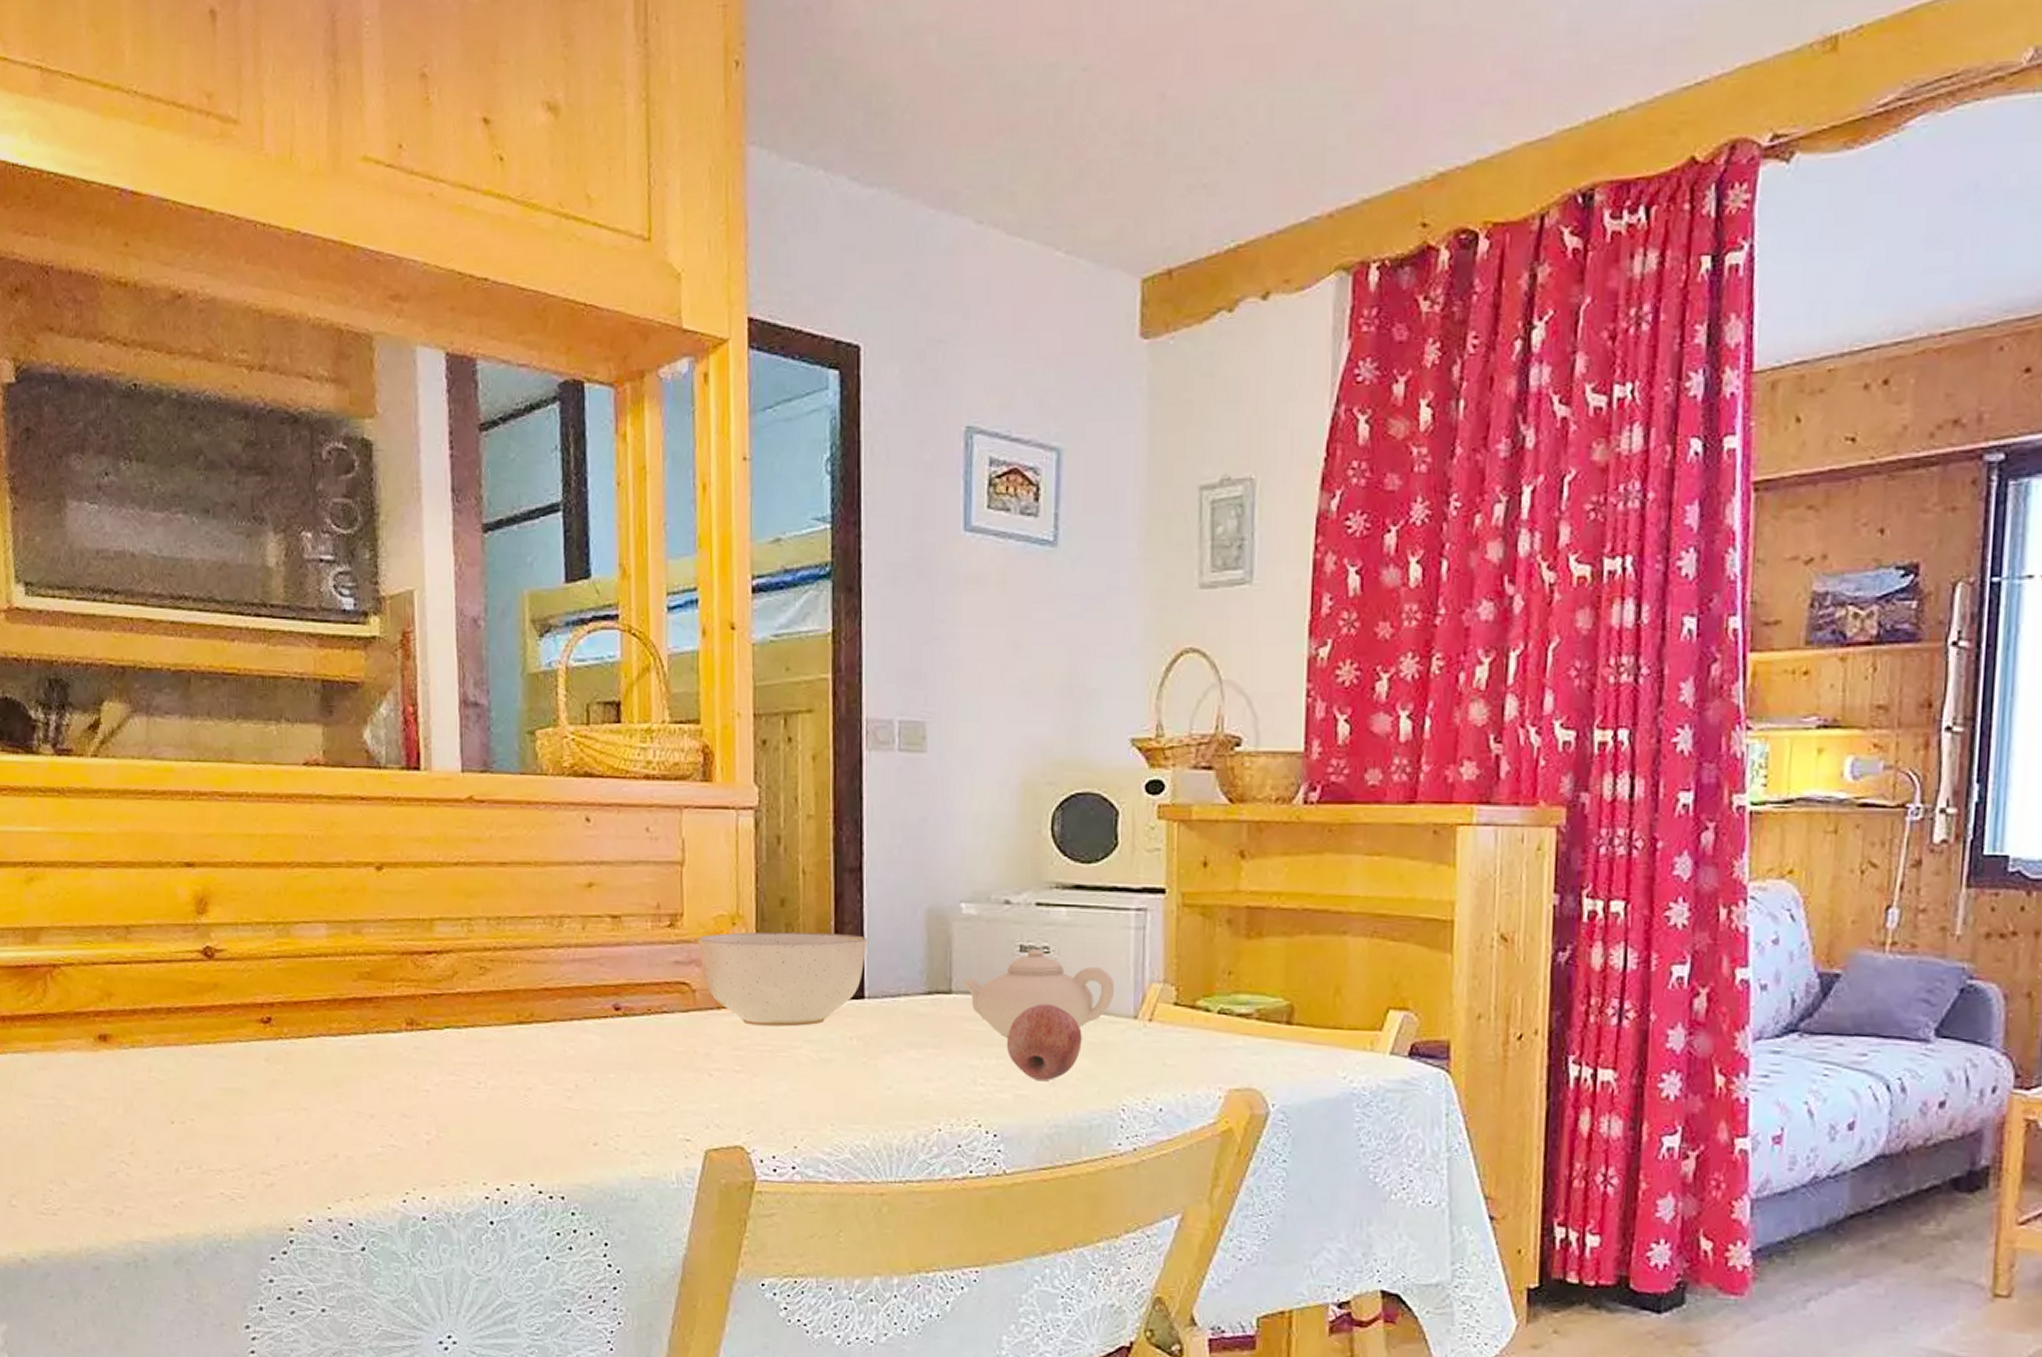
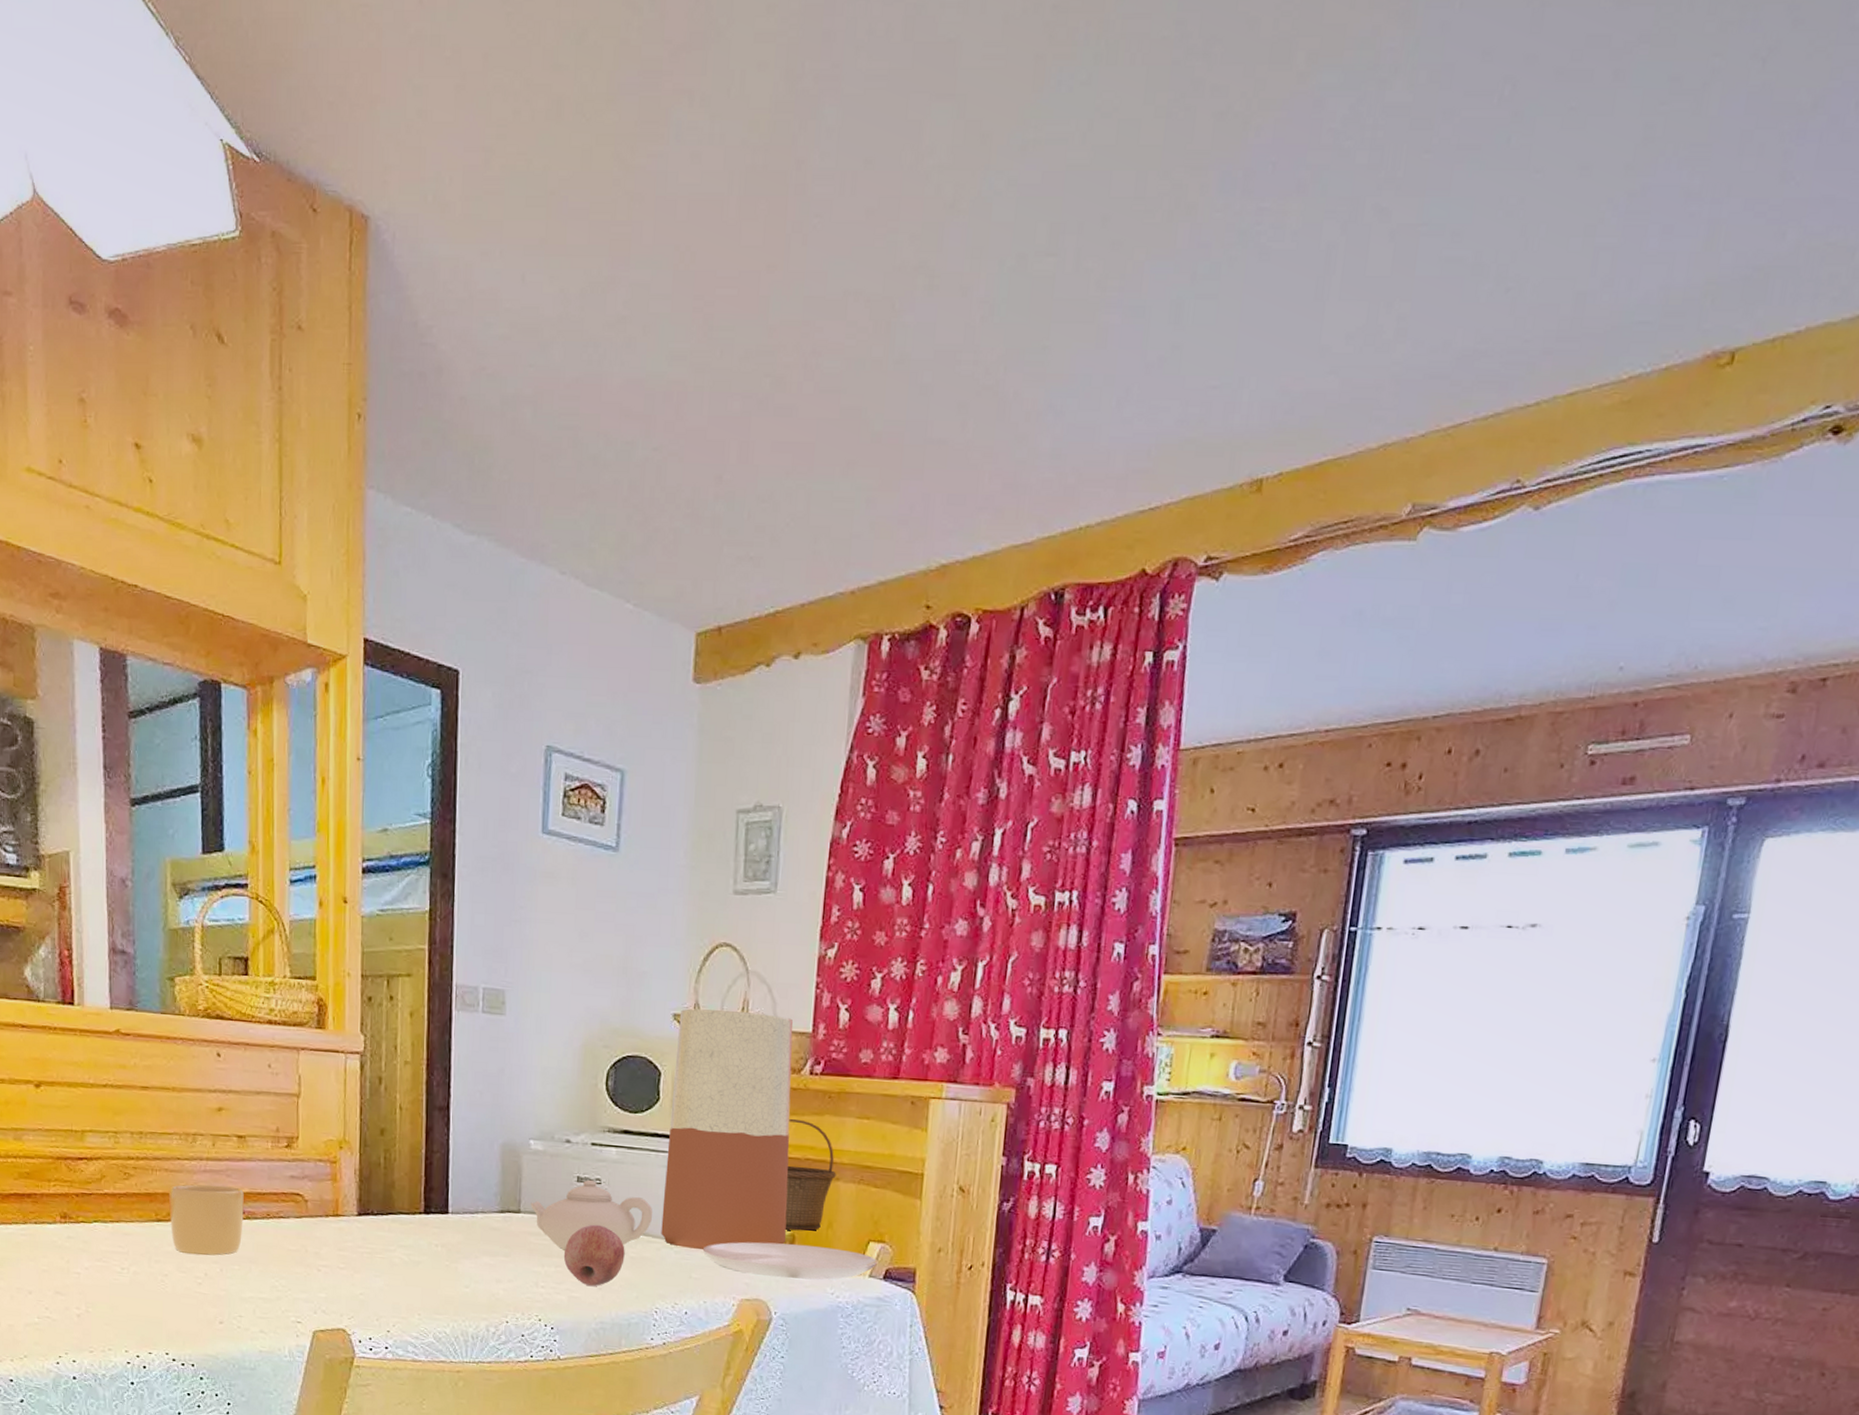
cup: none [531,976,620,1063] -> present [168,1184,244,1256]
bowl: present [697,932,868,1027] -> none [310,1155,452,1234]
vase: none [1125,731,1283,1029] -> present [661,1008,793,1249]
plate: none [1178,1016,1401,1062] -> present [702,1242,878,1280]
basket: none [1279,859,1343,1001] -> present [785,1118,837,1232]

